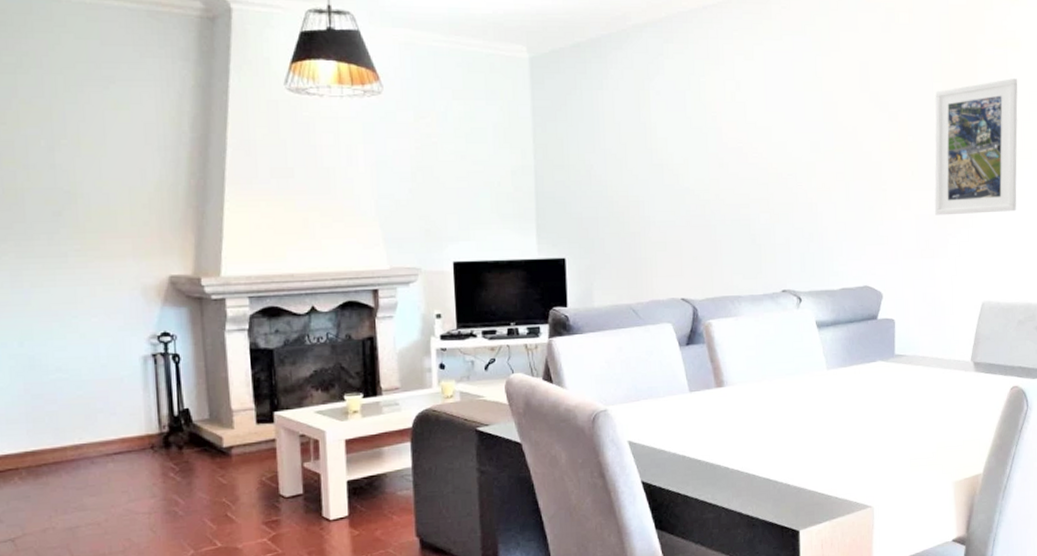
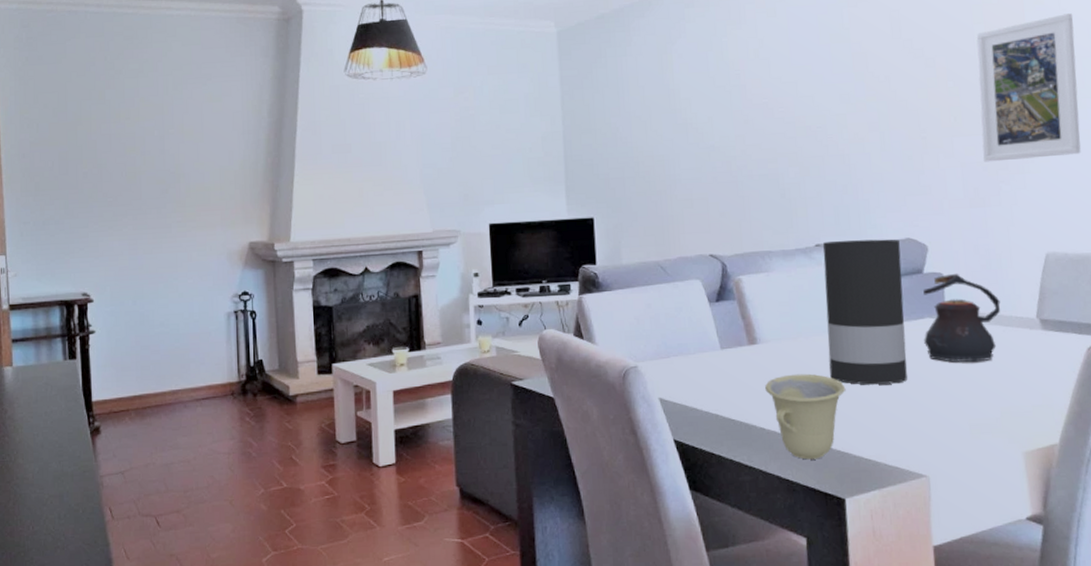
cup: none [730,414,804,496] -> present [765,373,846,460]
vase: none [788,286,859,424] -> present [823,239,907,385]
teapot: none [875,320,942,402] -> present [923,274,1001,363]

